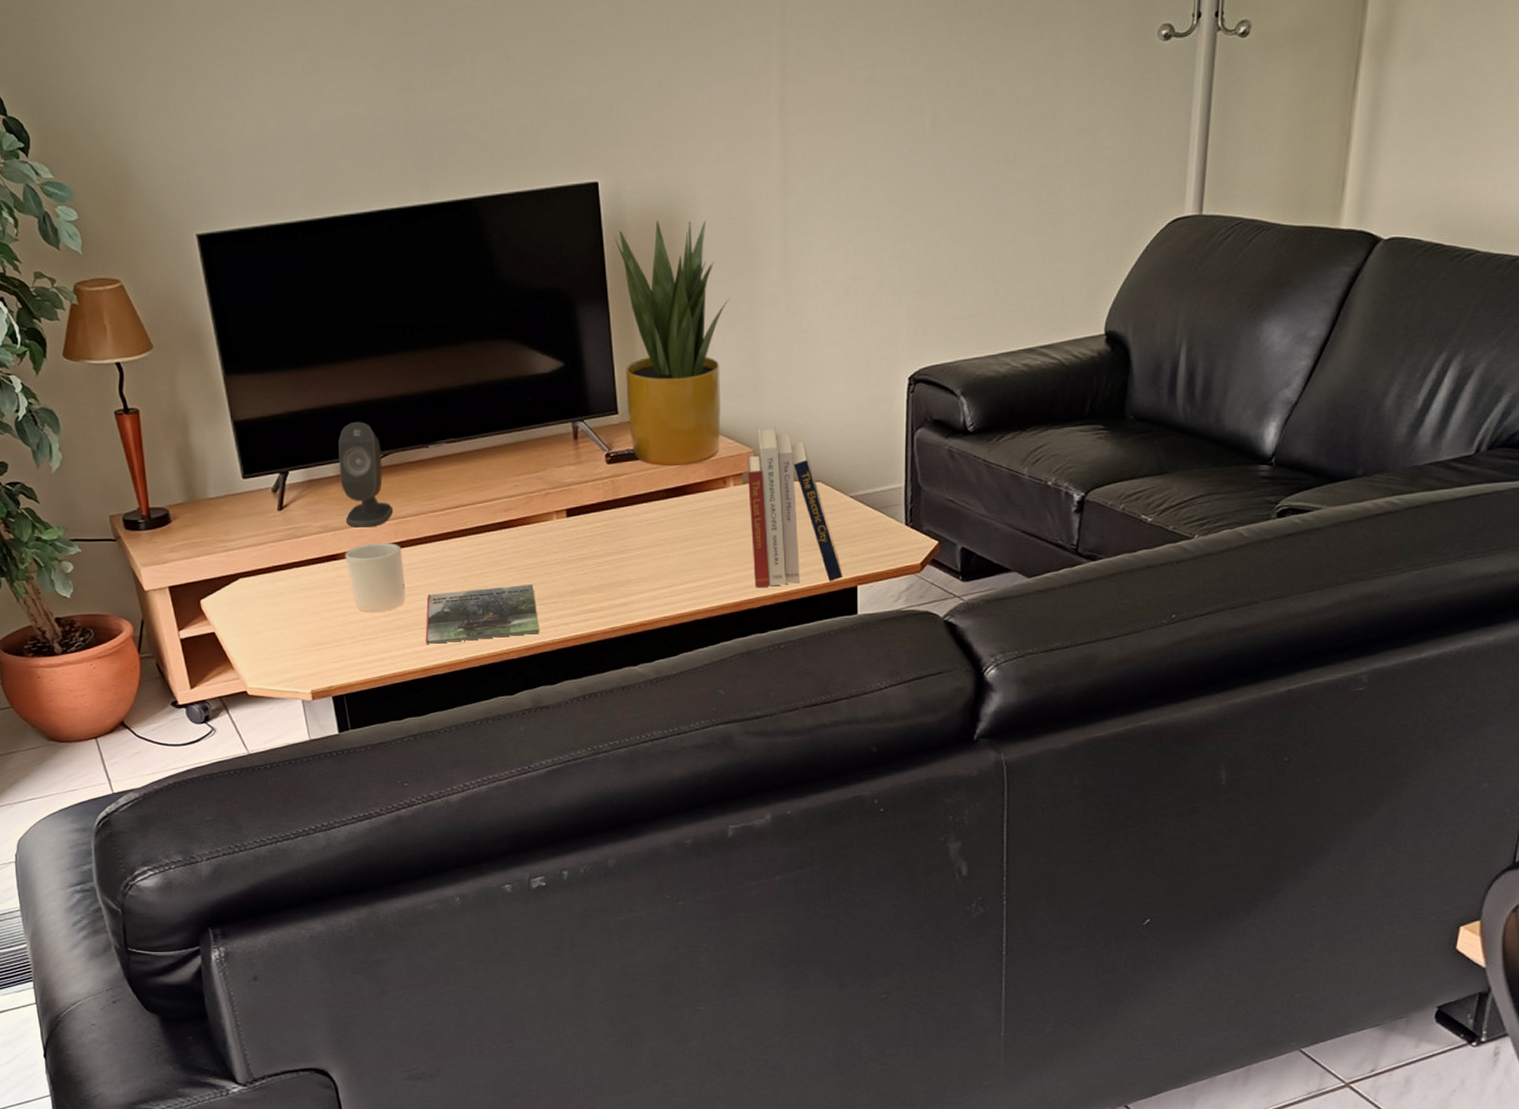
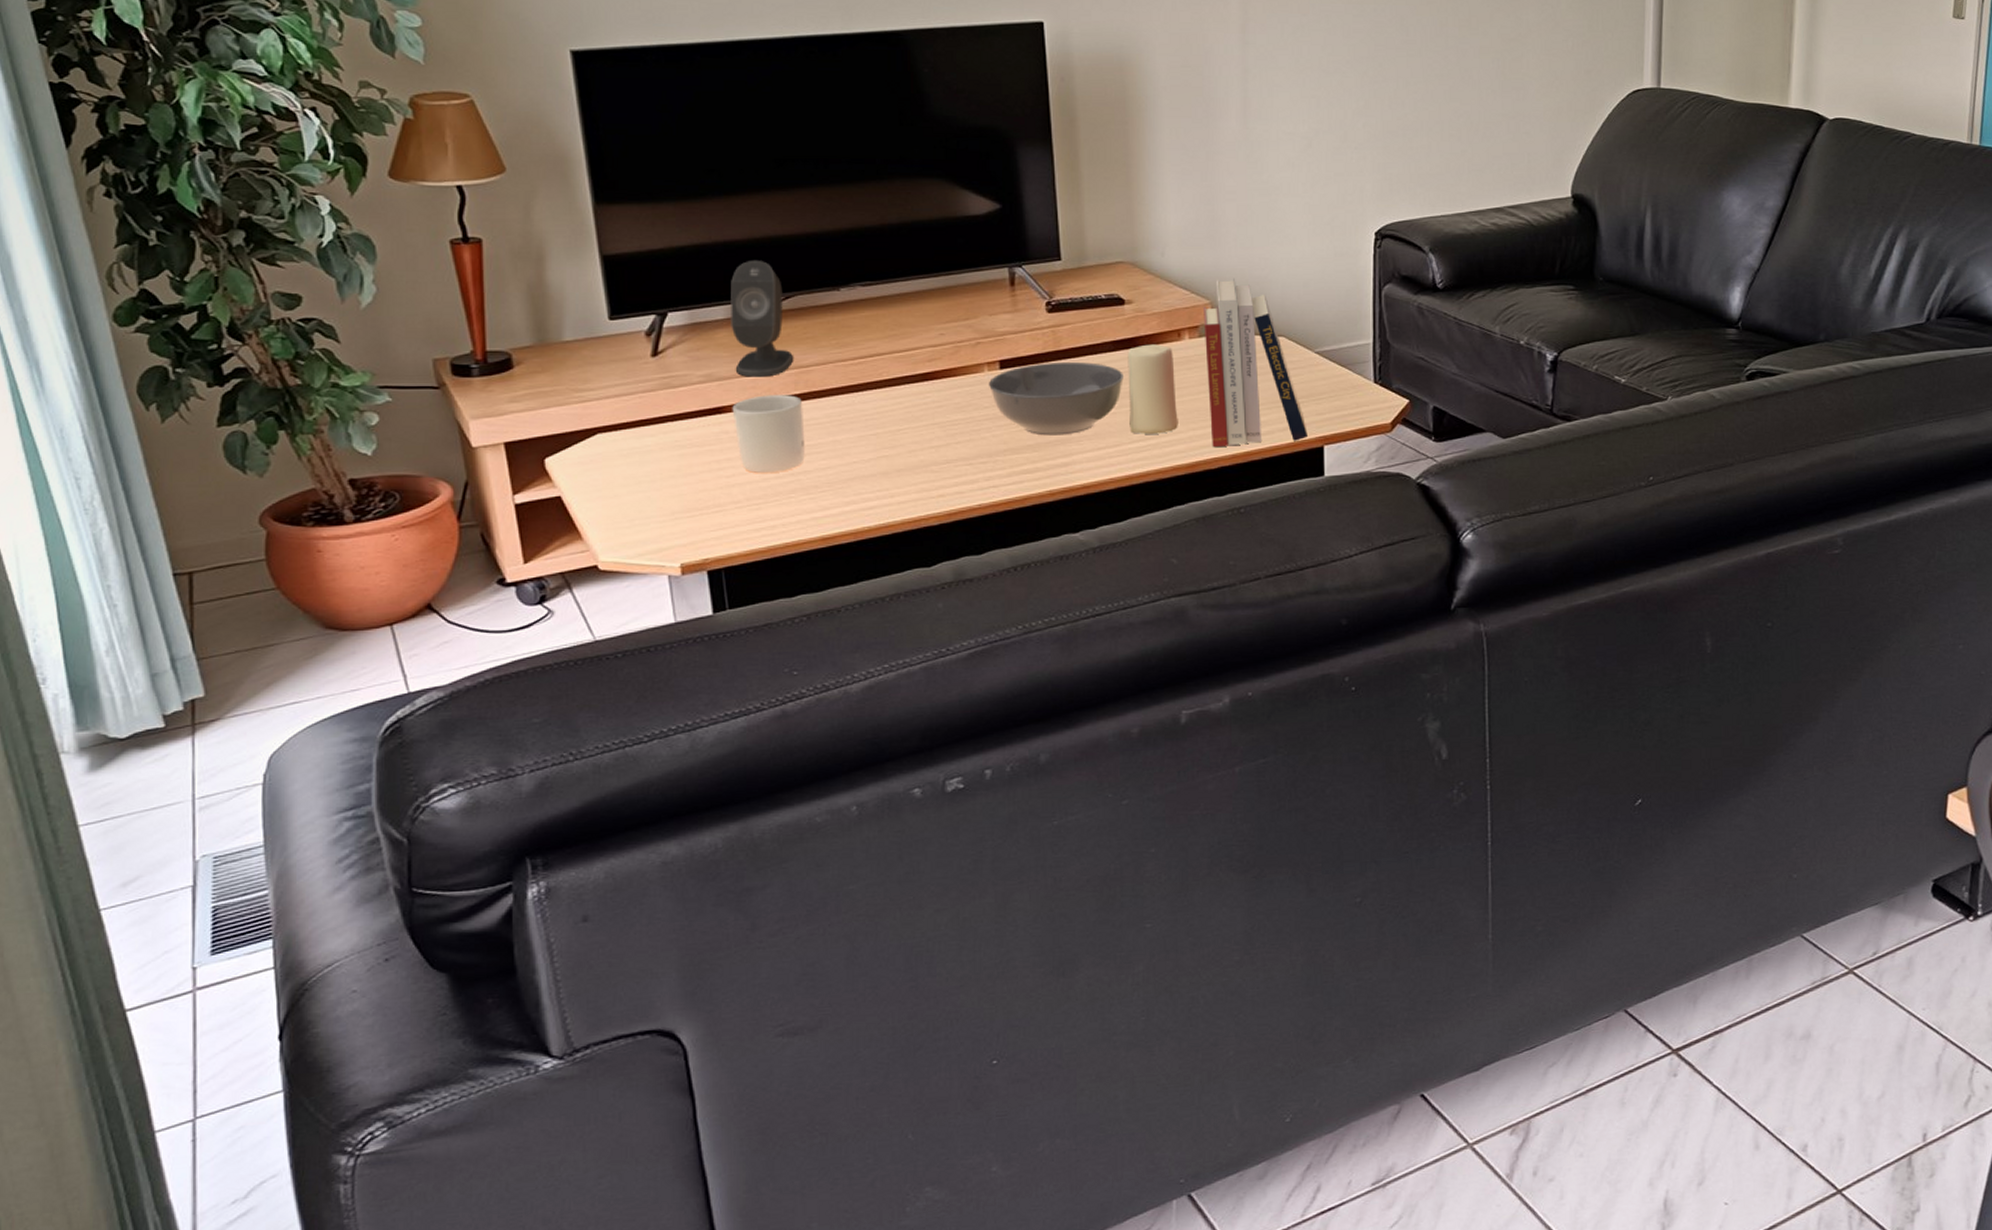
magazine: present [425,584,540,644] -> none [827,443,965,509]
bowl: none [557,509,675,578] -> present [988,361,1123,436]
planter: present [615,220,731,467] -> none [1061,64,1186,317]
candle: none [678,491,724,576] -> present [1127,344,1178,434]

